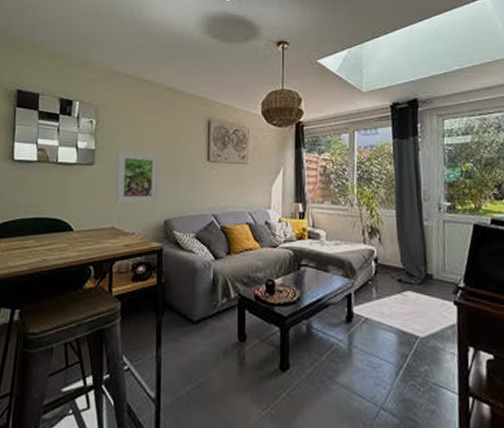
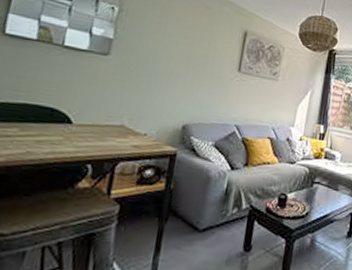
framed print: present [114,150,160,204] -> none [128,44,188,107]

